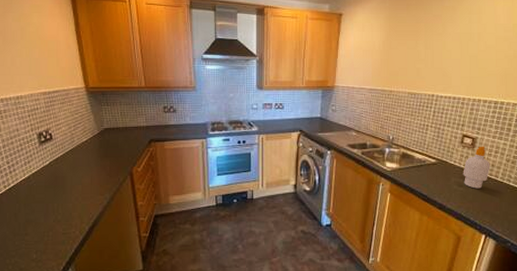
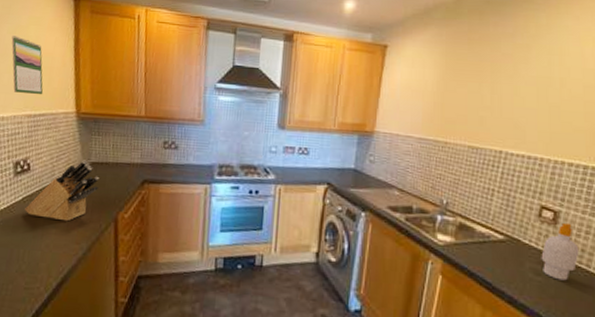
calendar: none [17,23,54,75] -> present [11,36,44,95]
knife block: none [53,127,113,178] -> present [25,160,100,222]

